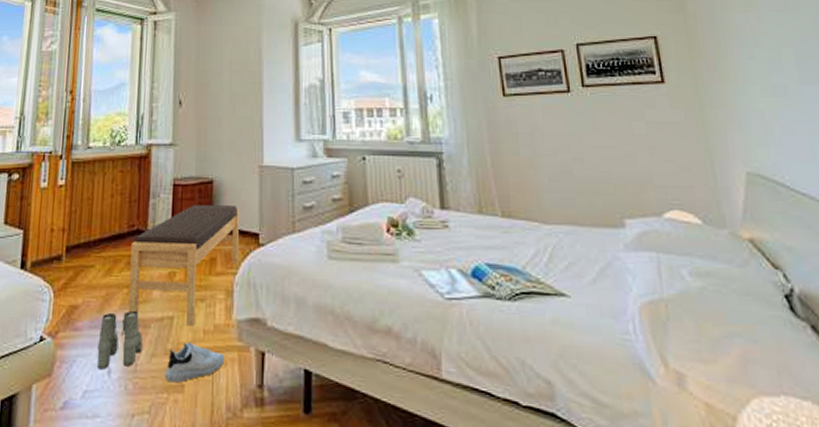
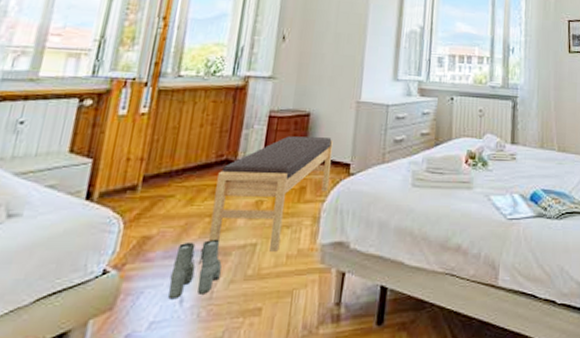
shoe: present [165,342,225,383] -> none [242,268,306,307]

